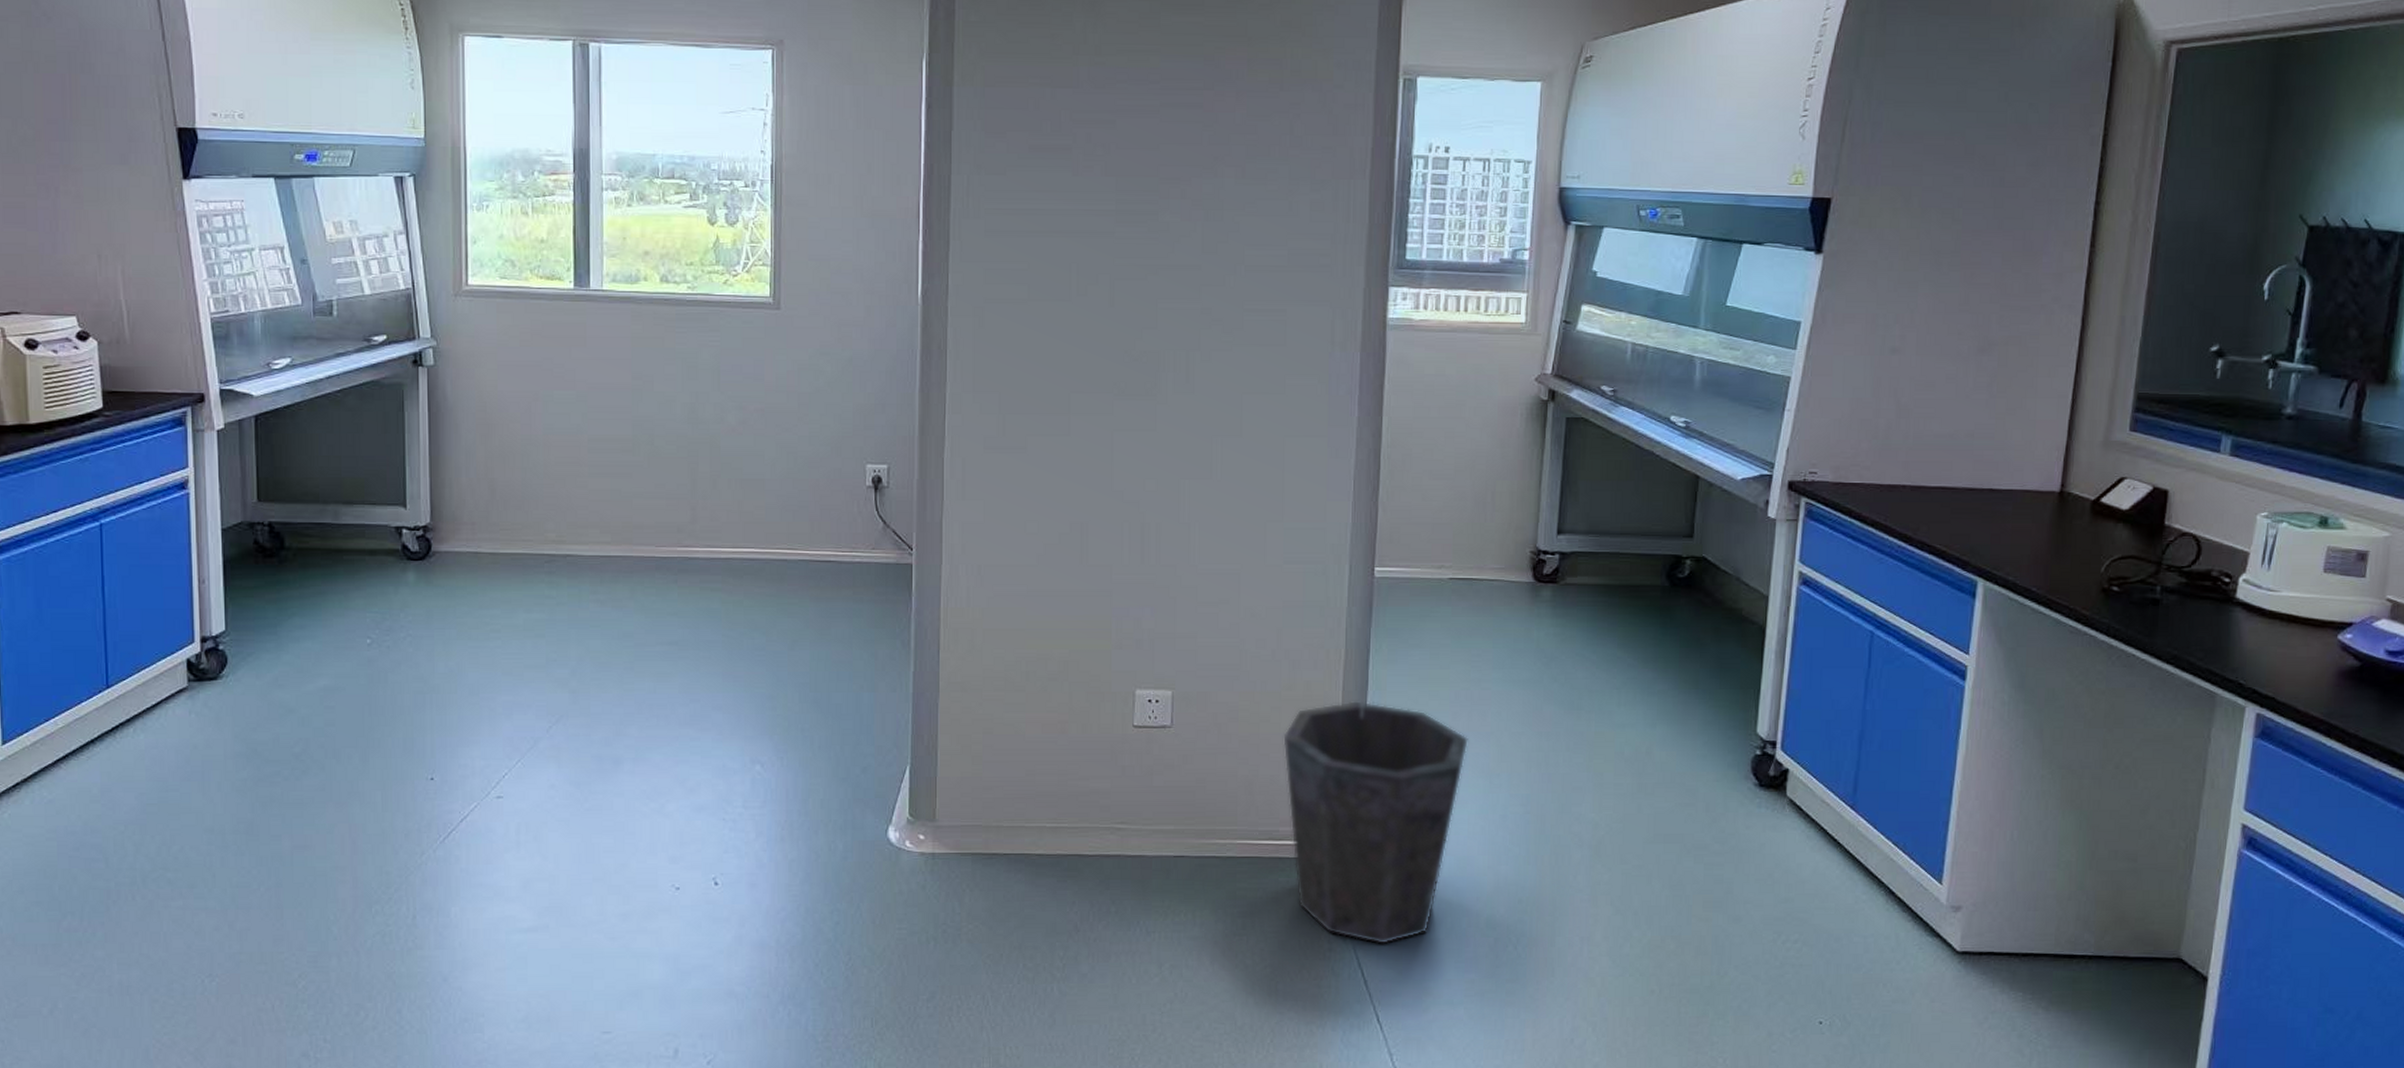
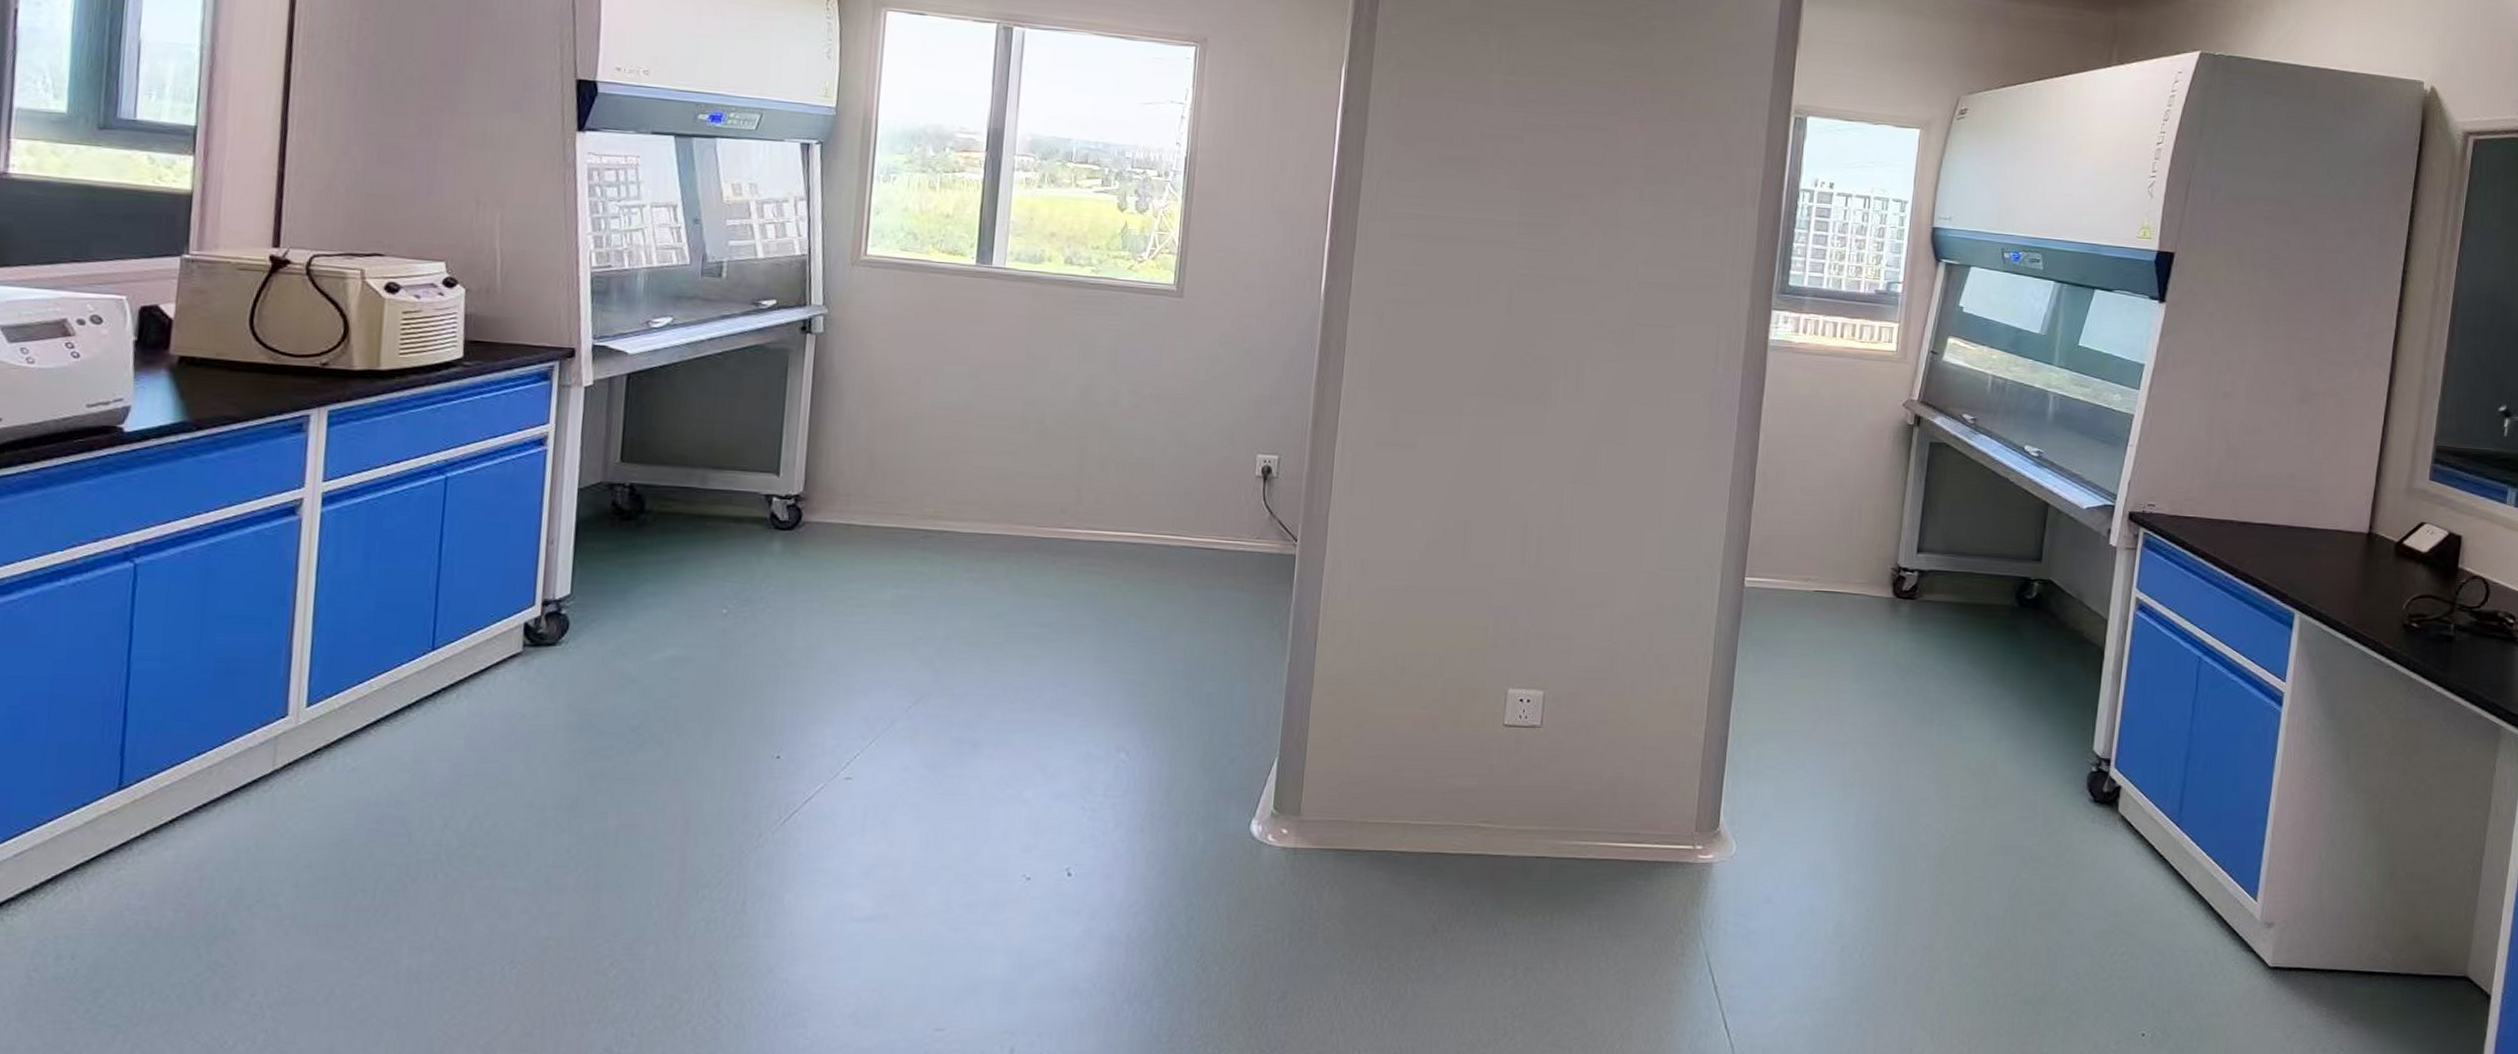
waste bin: present [1283,701,1468,944] -> none [1648,707,1825,950]

